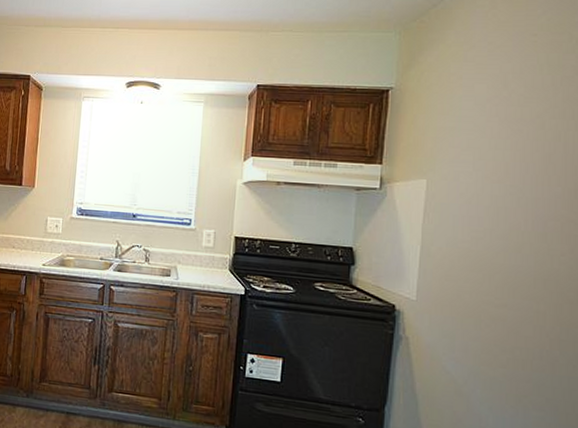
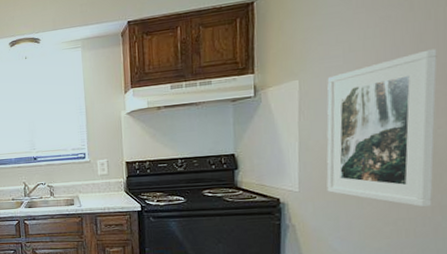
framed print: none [445,171,564,339] -> present [326,49,438,208]

